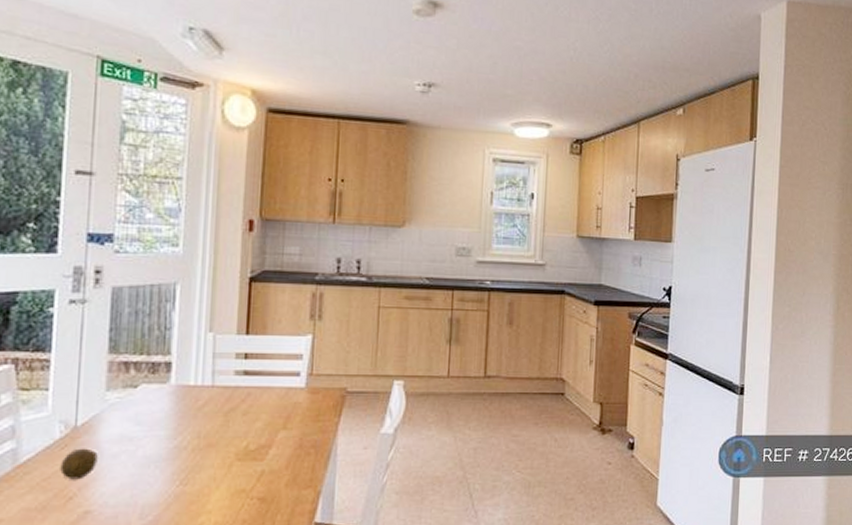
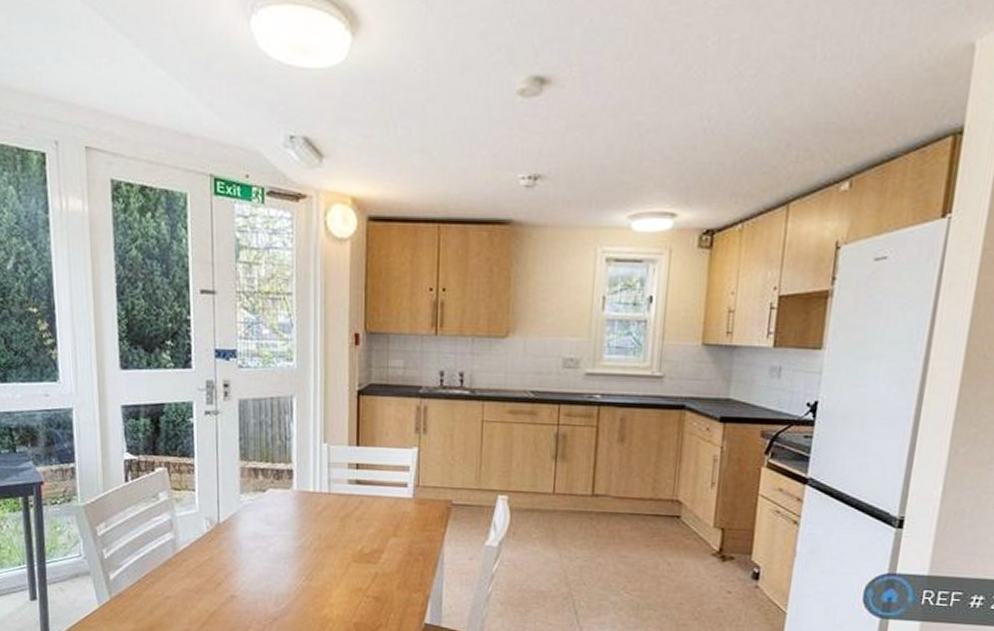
fruit: present [60,448,98,480] -> none [209,542,238,569]

